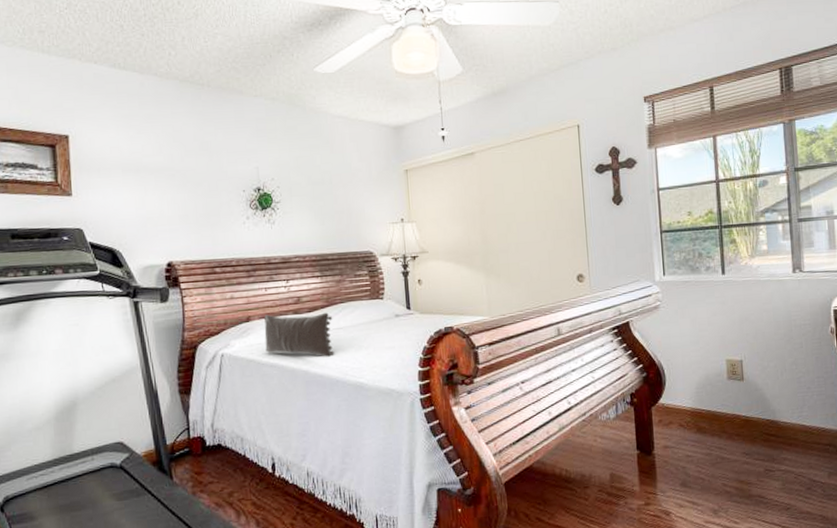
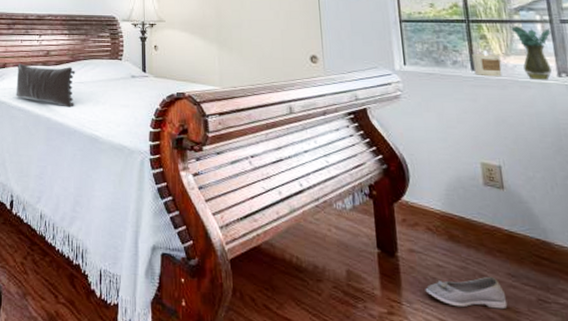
shoe: none [676,457,742,489] -> present [425,276,508,310]
candle: none [723,253,748,280] -> present [472,50,502,77]
vase: none [757,225,790,279] -> present [510,23,552,81]

